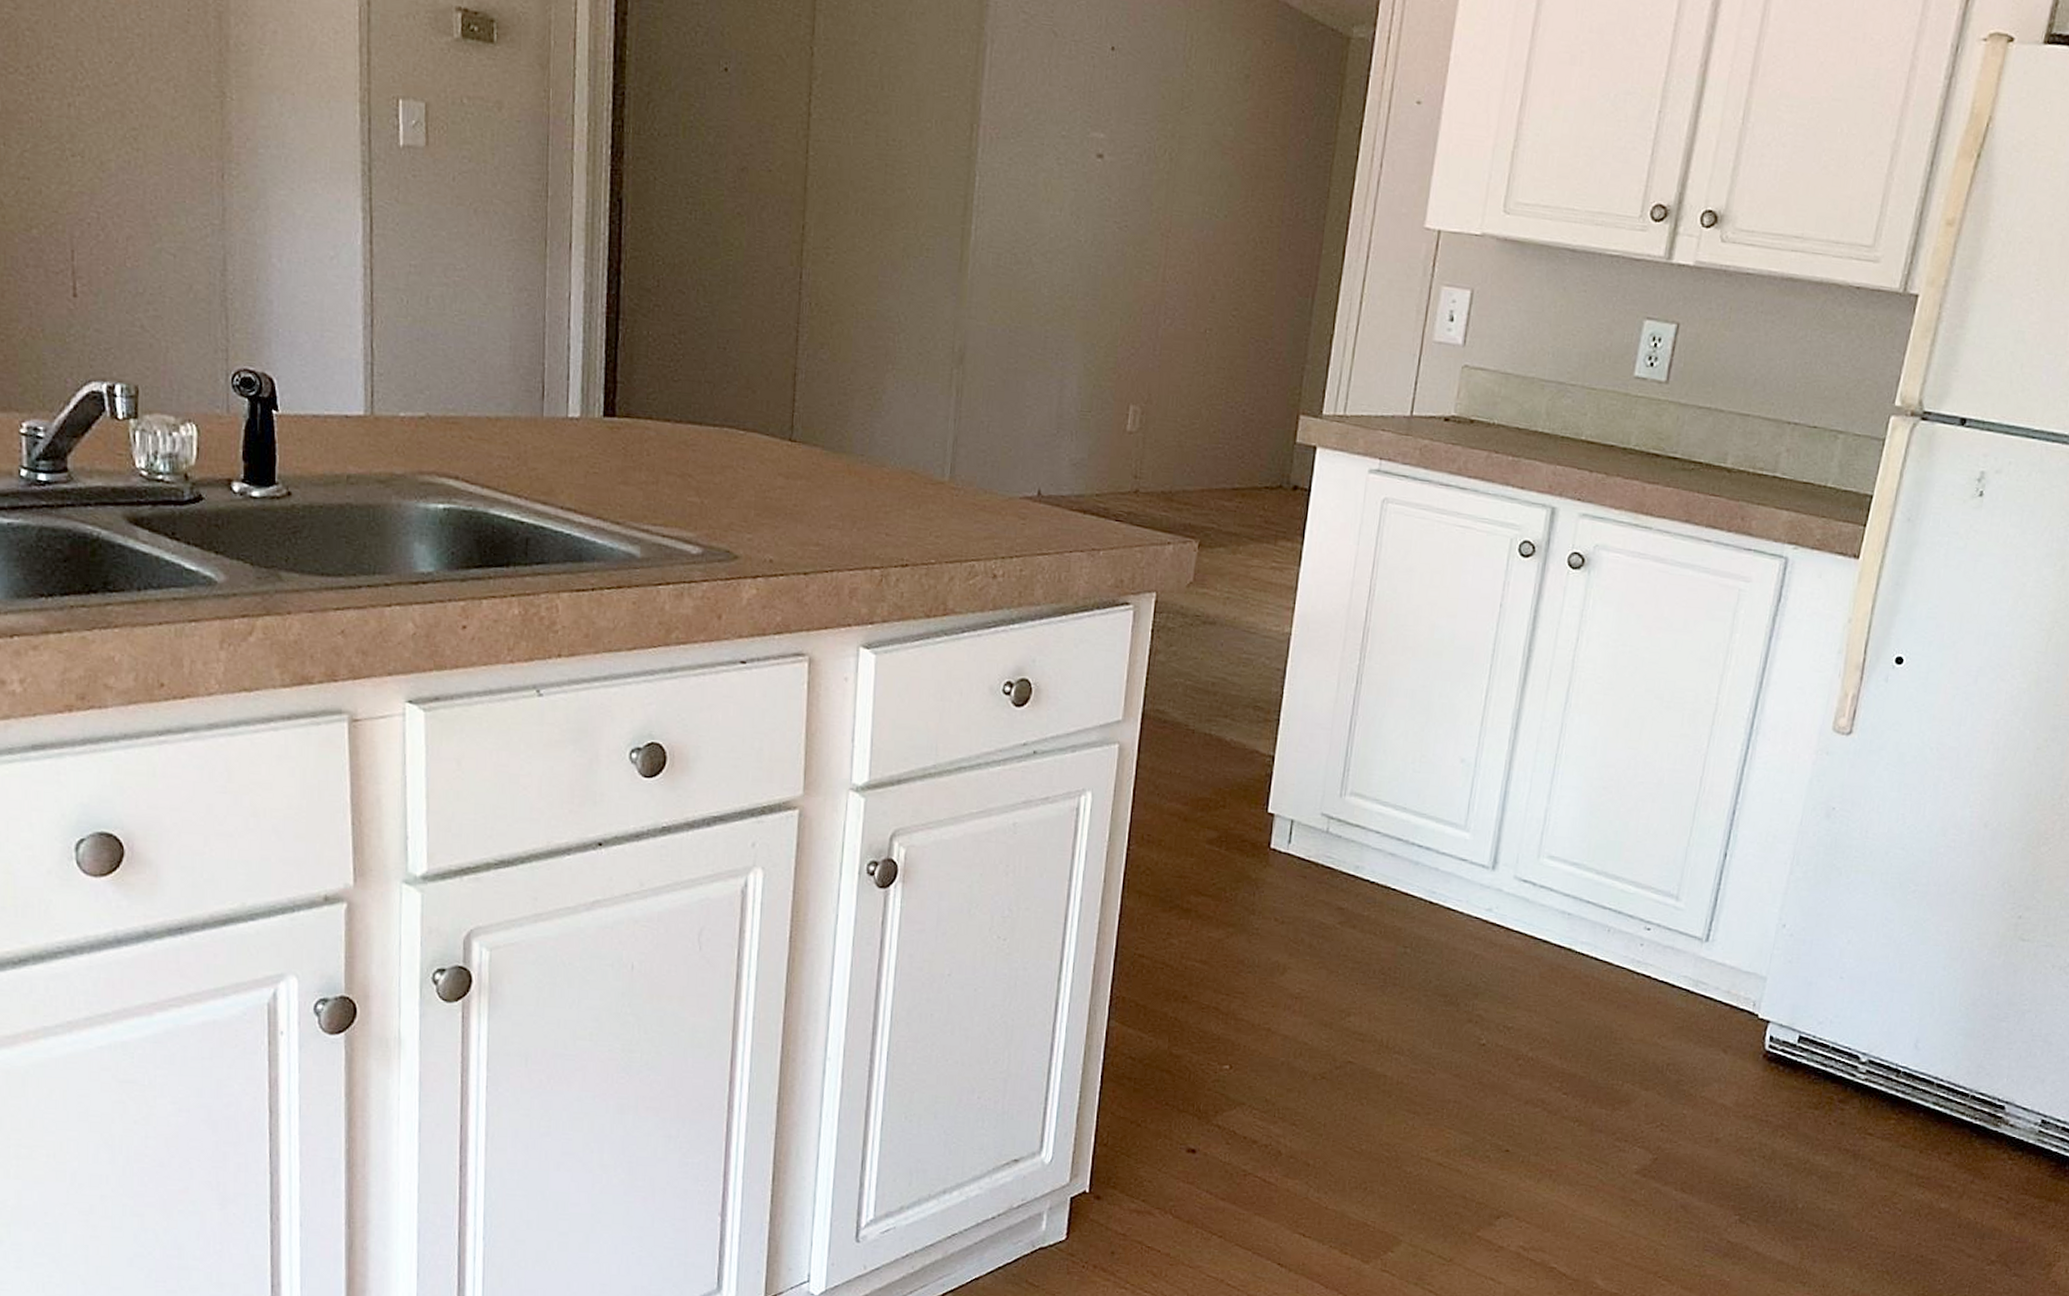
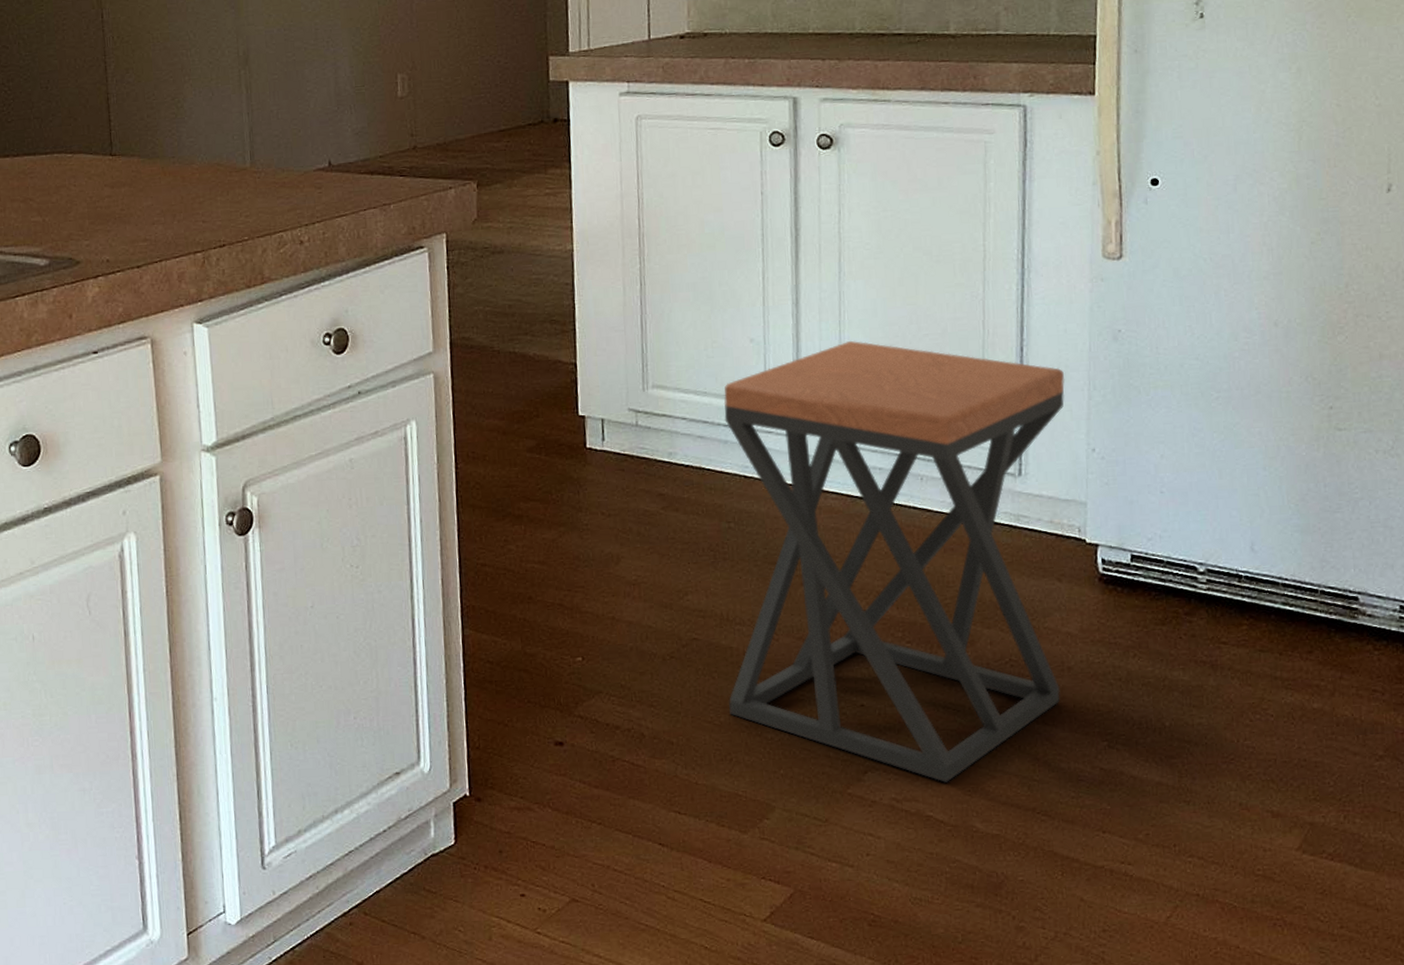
stool: none [1372,776,1771,1237] -> present [723,340,1065,783]

